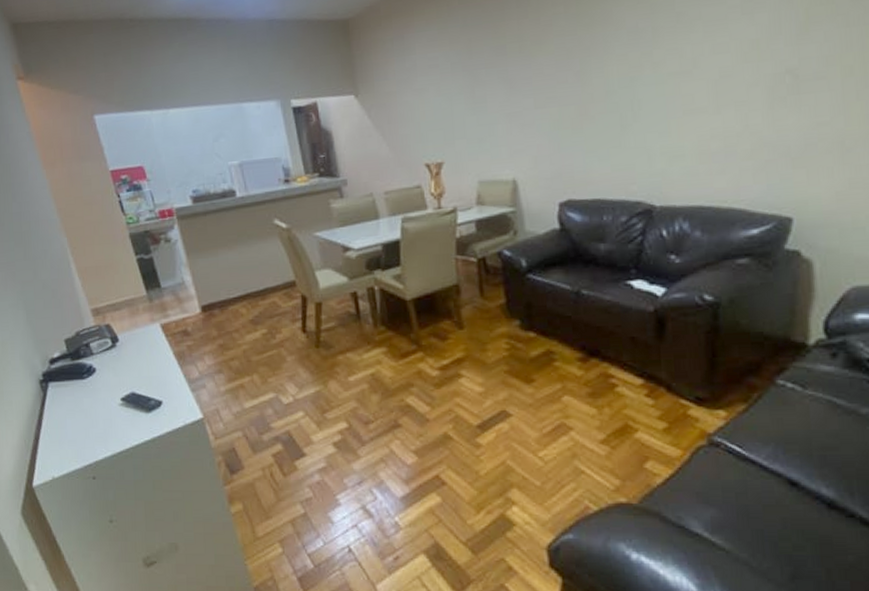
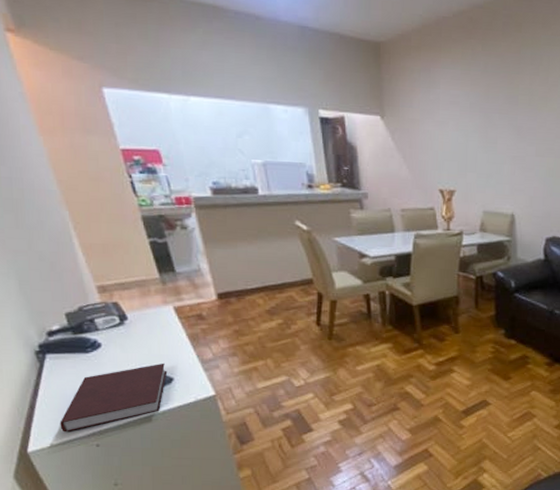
notebook: none [60,385,157,465] -> present [60,363,168,433]

